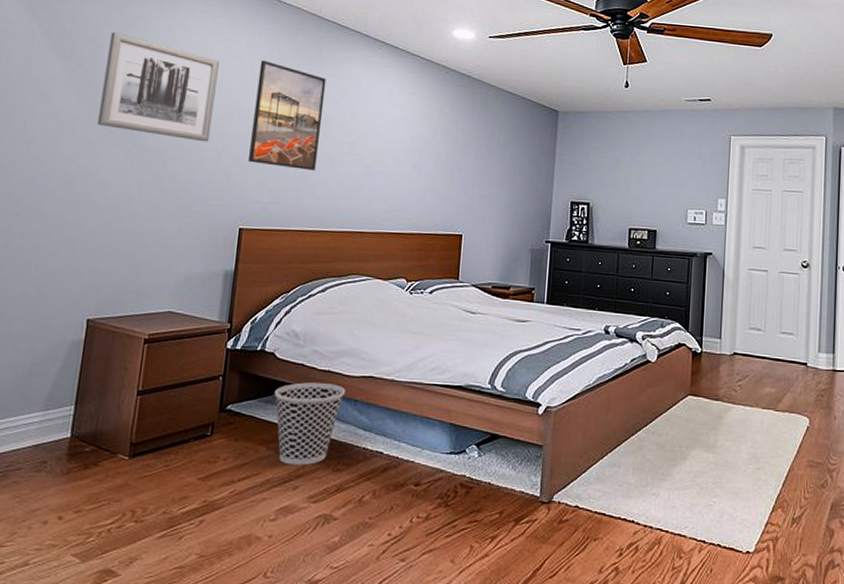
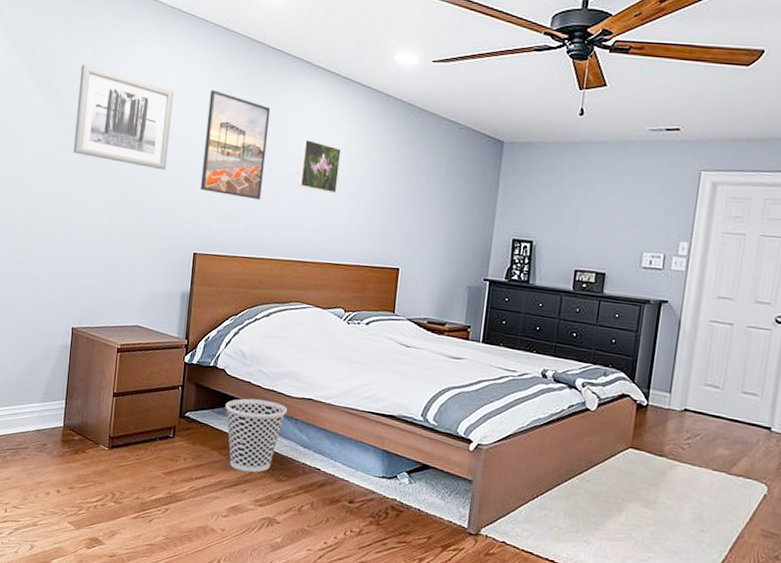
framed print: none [355,109,401,163] -> present [297,138,341,194]

